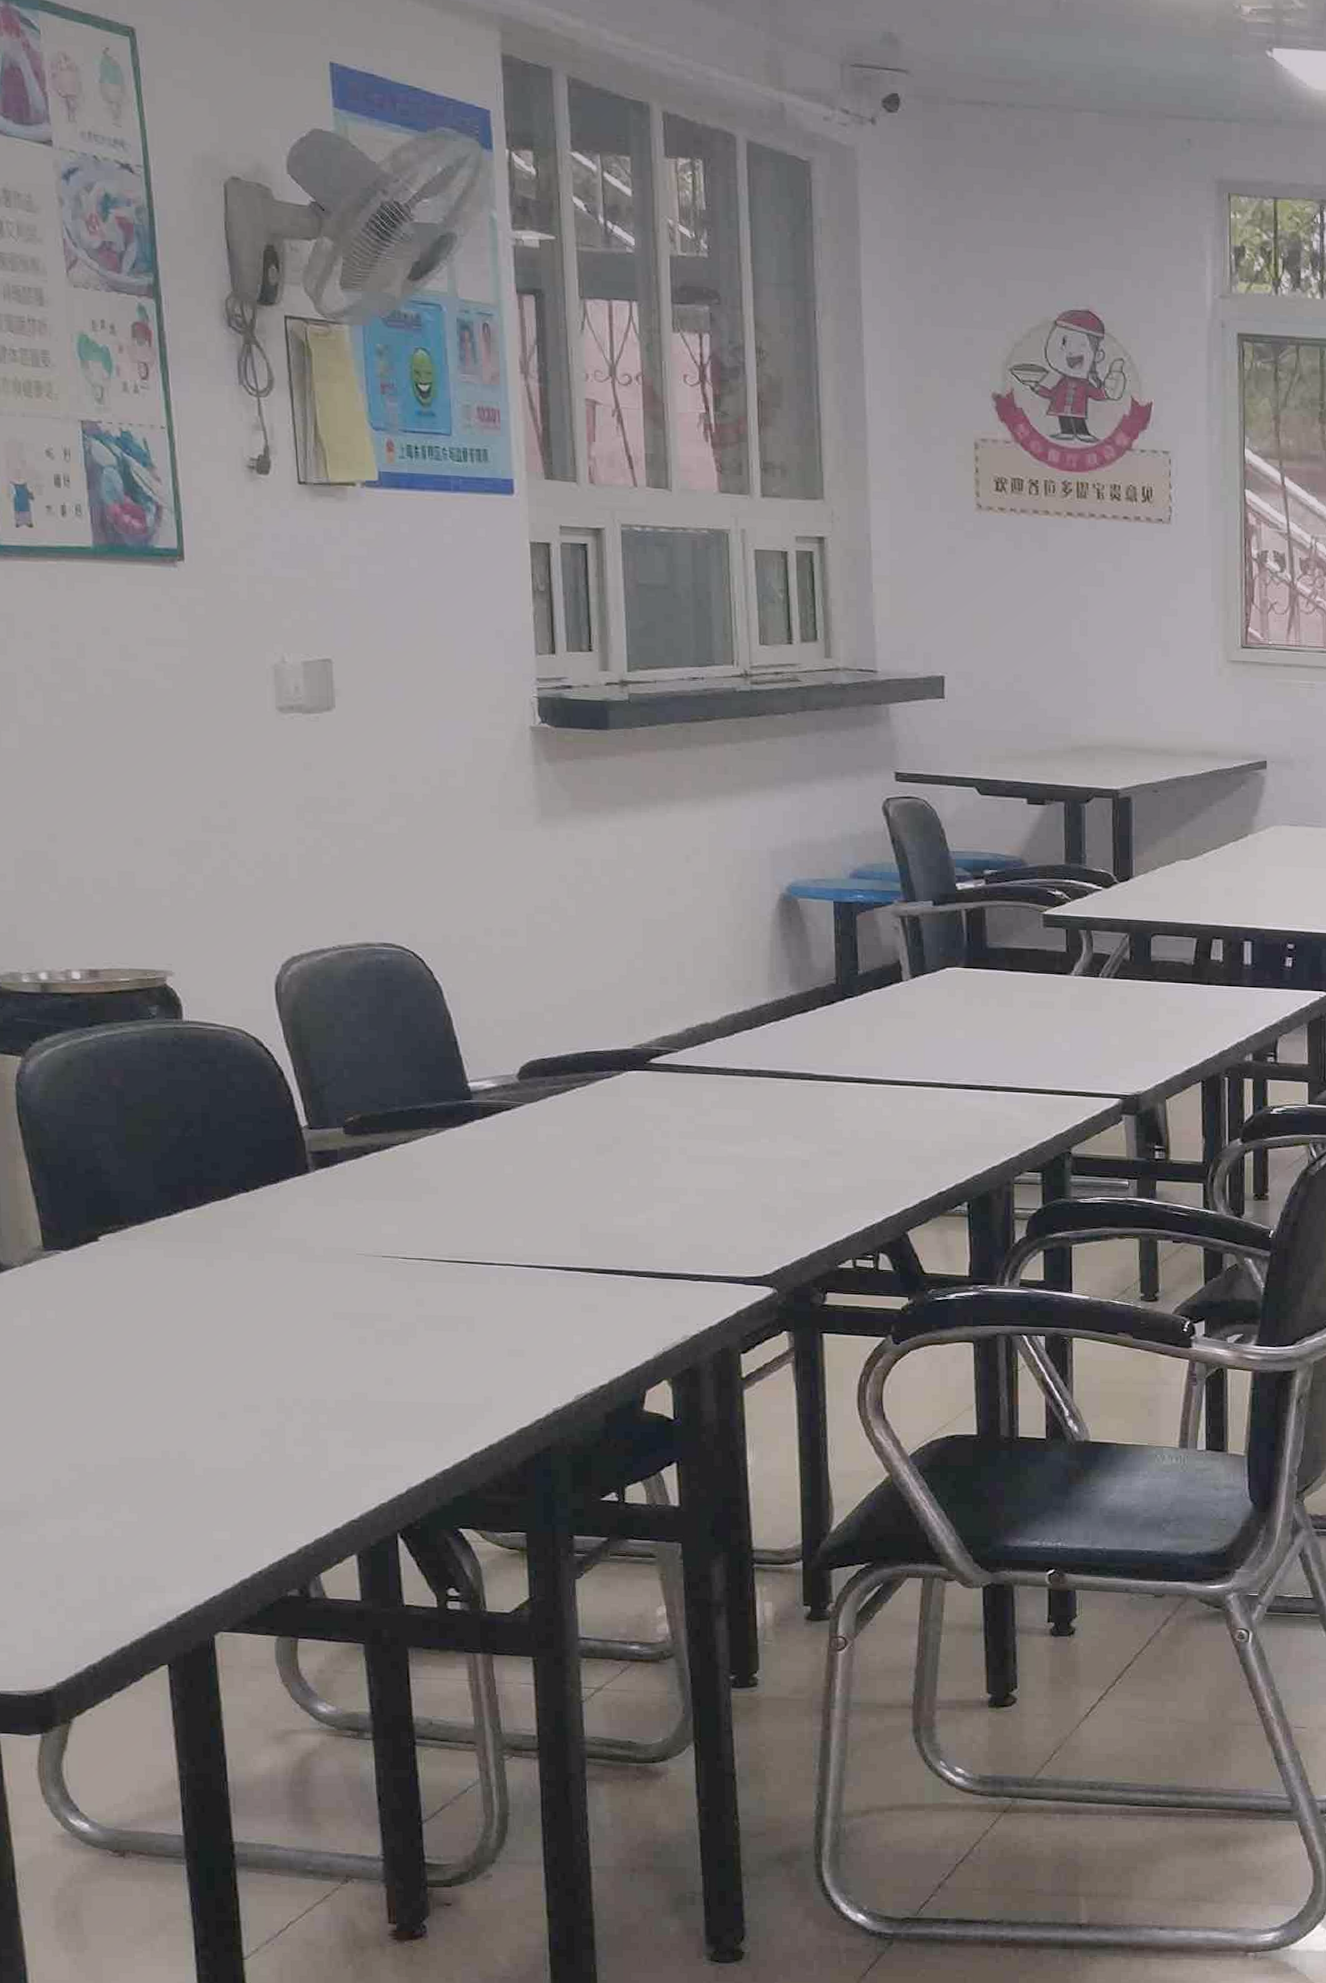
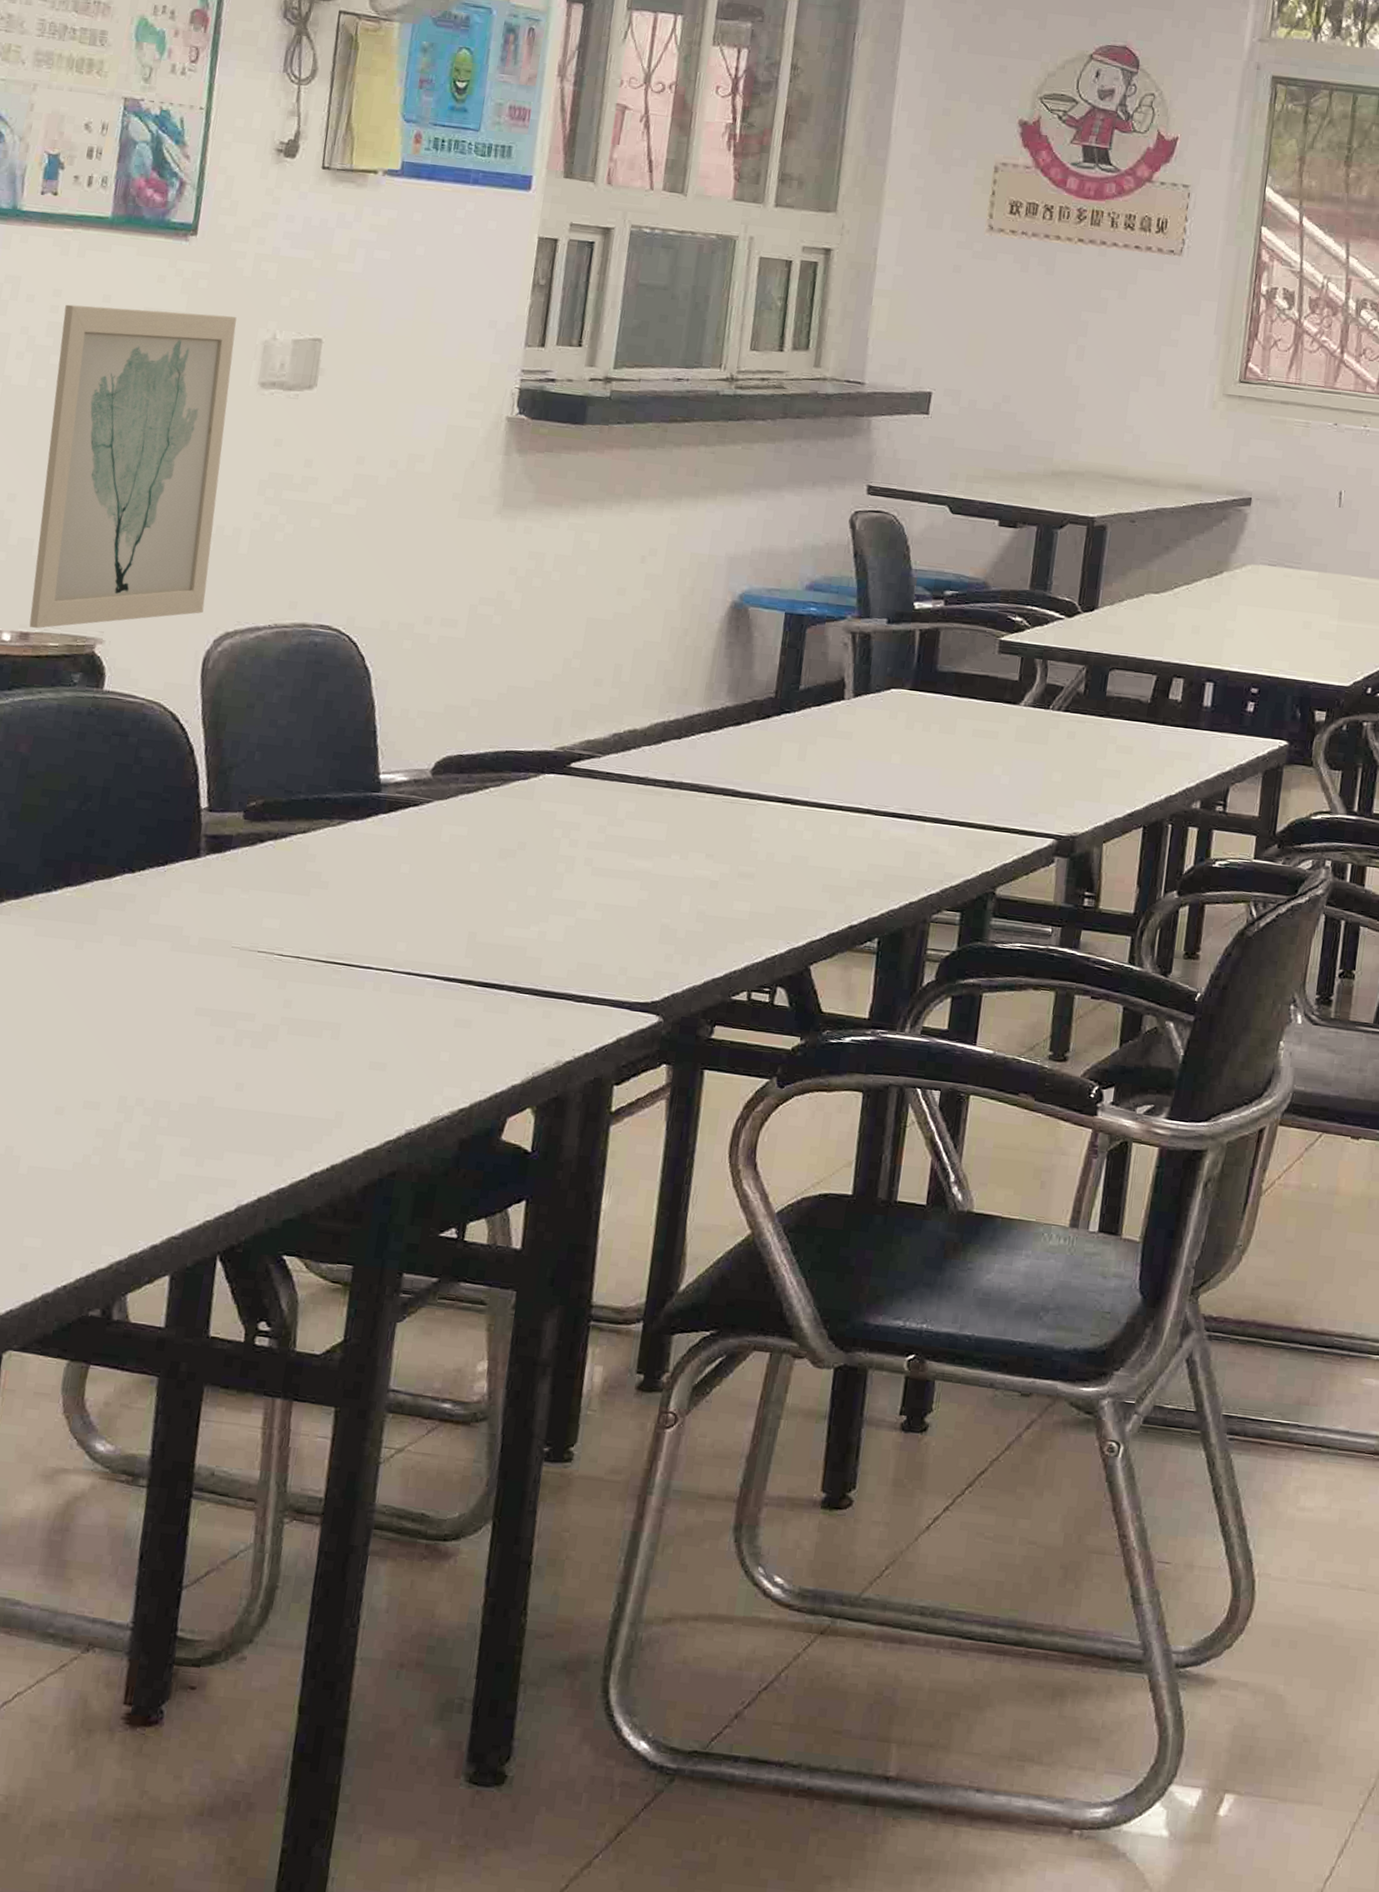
wall art: none [65,639,266,966] -> present [29,304,237,629]

